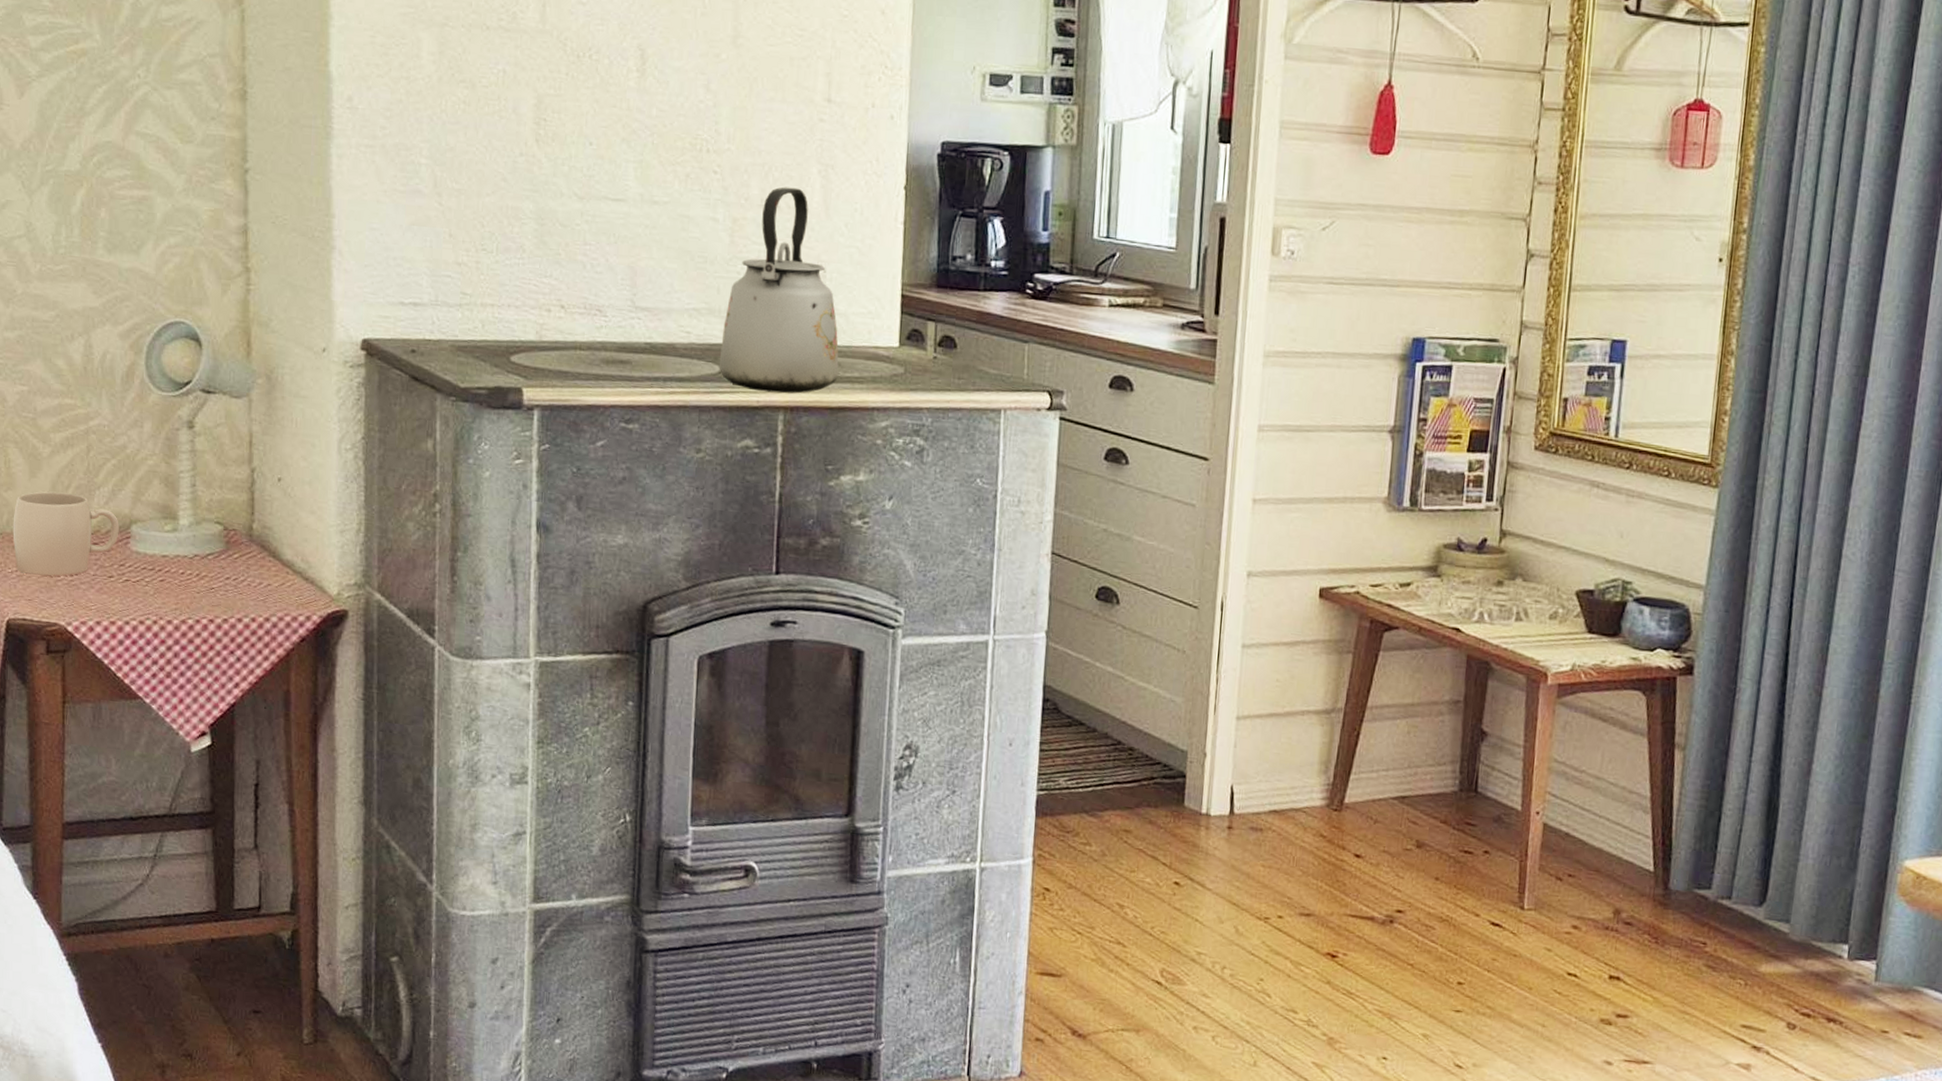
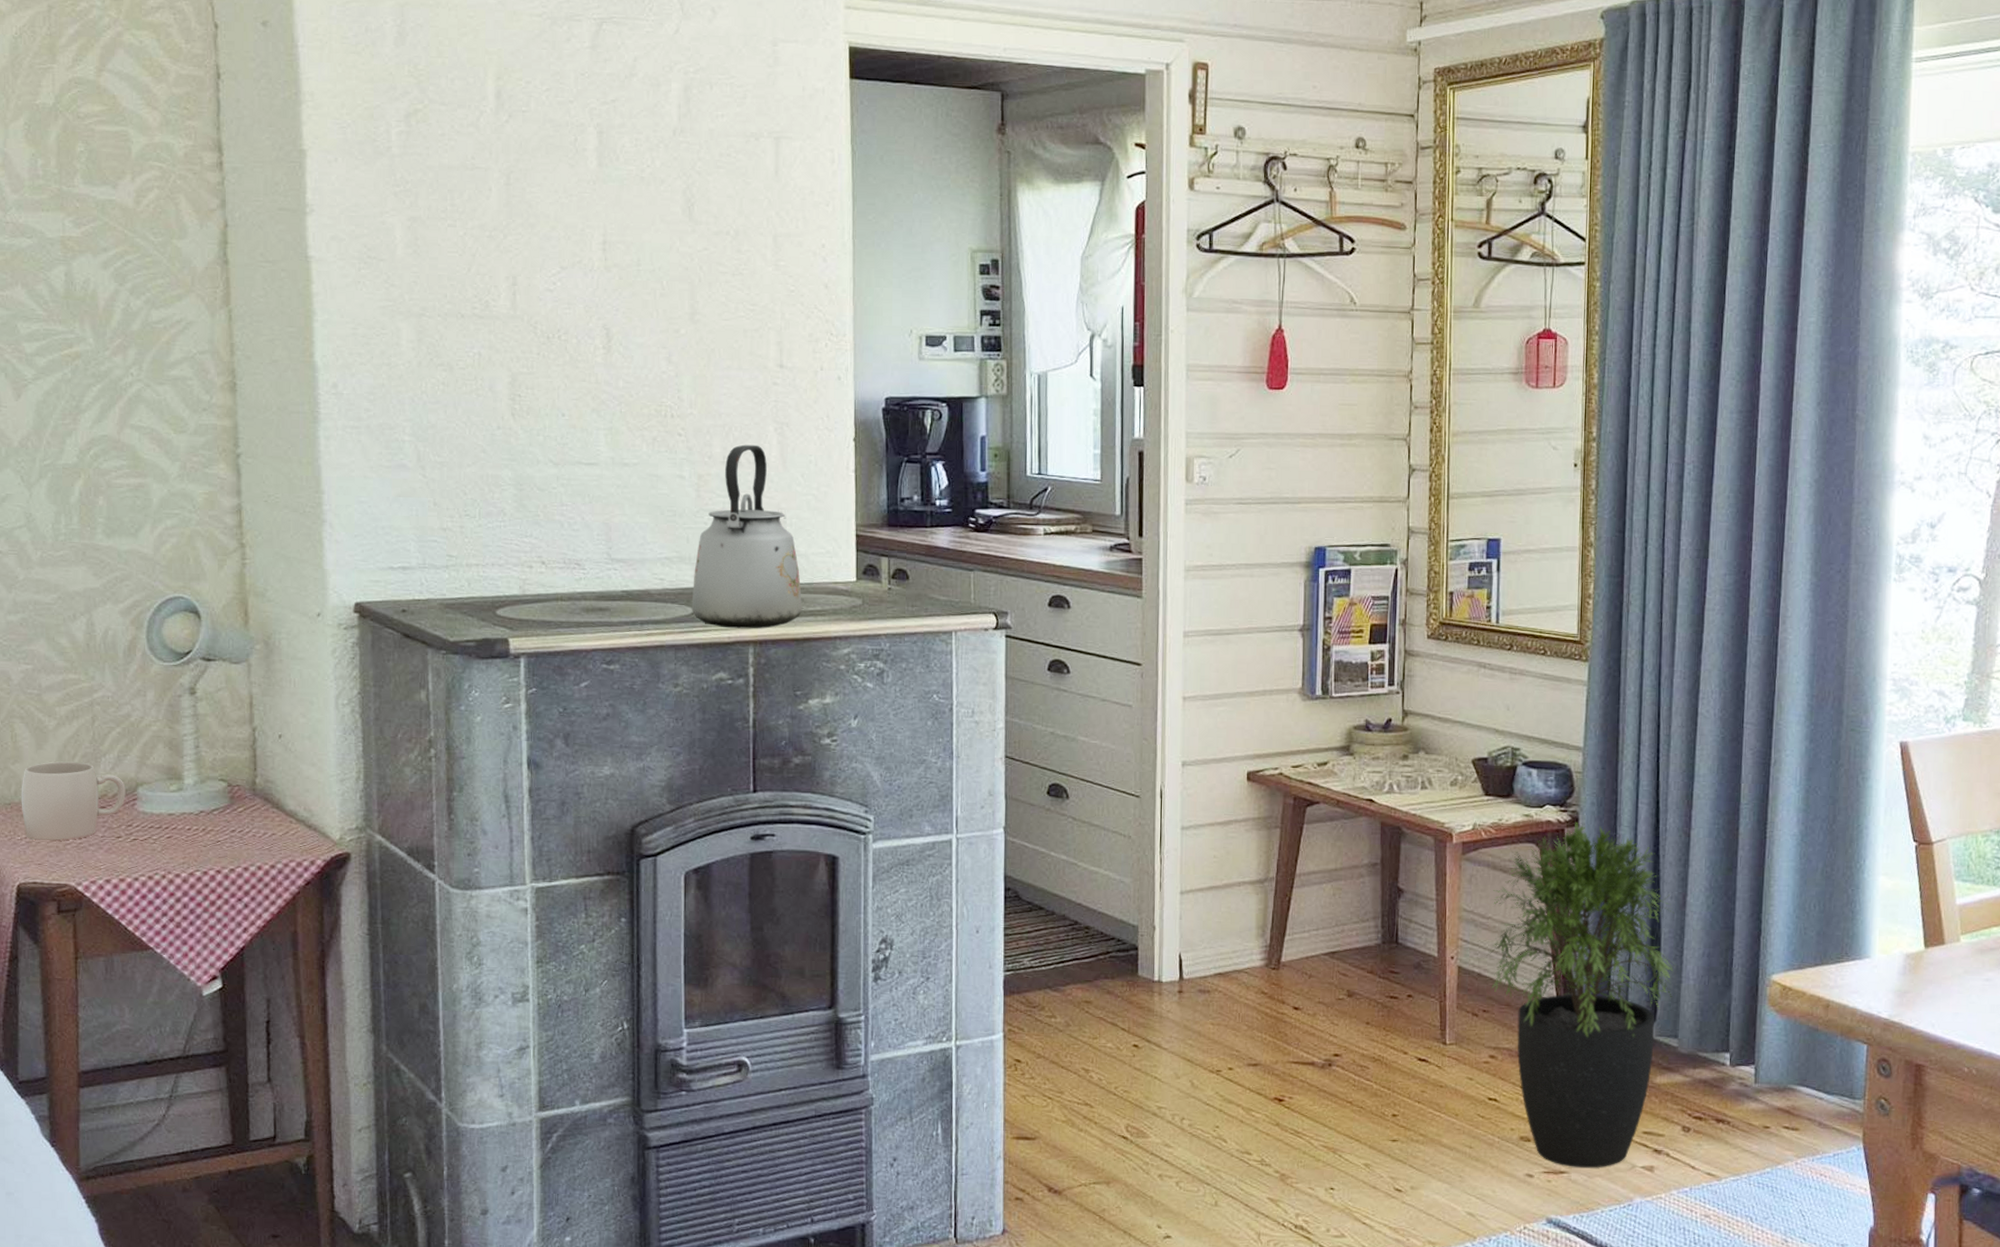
potted plant: none [1577,670,1797,1060] -> present [1486,822,1677,1168]

